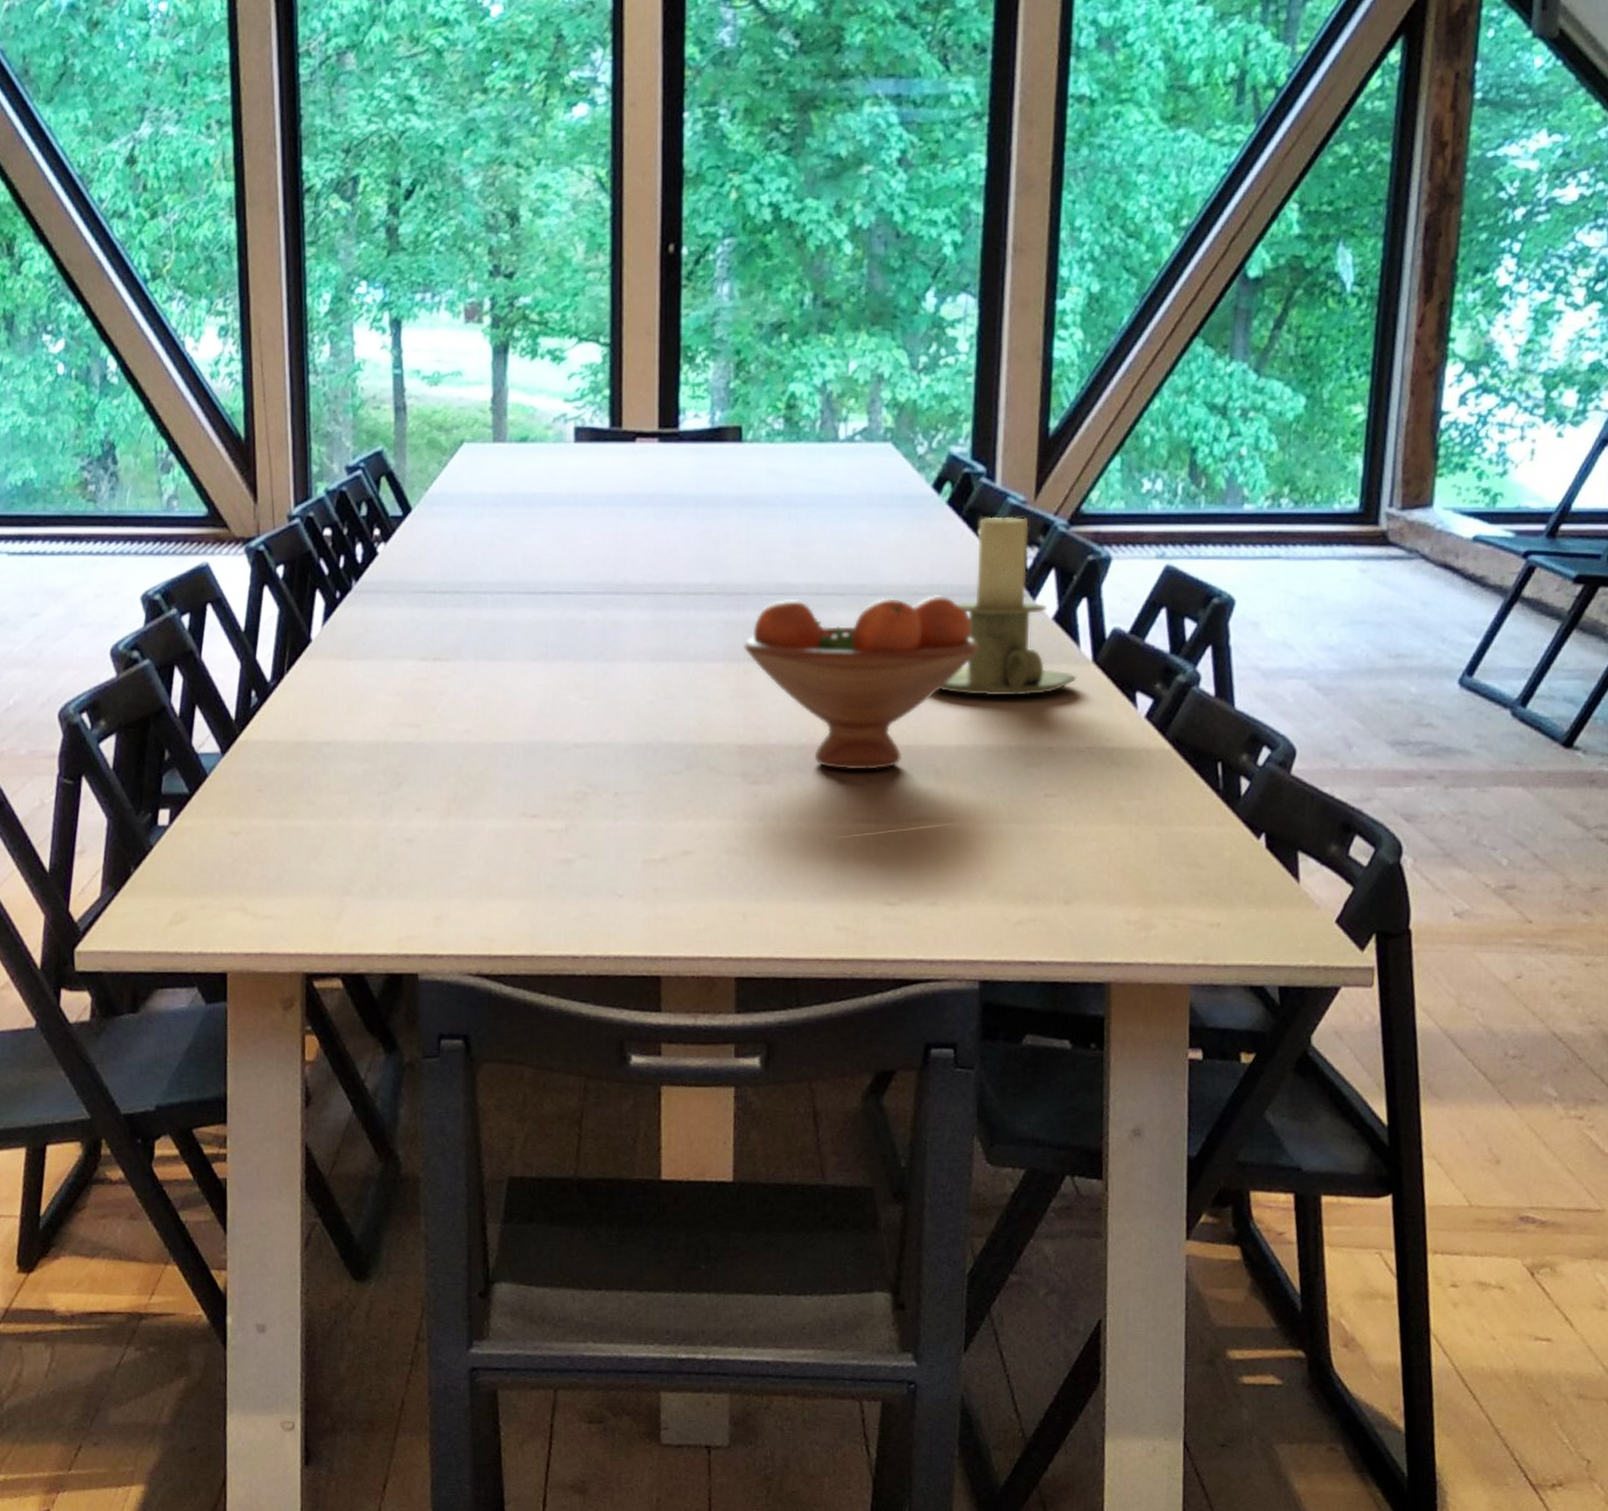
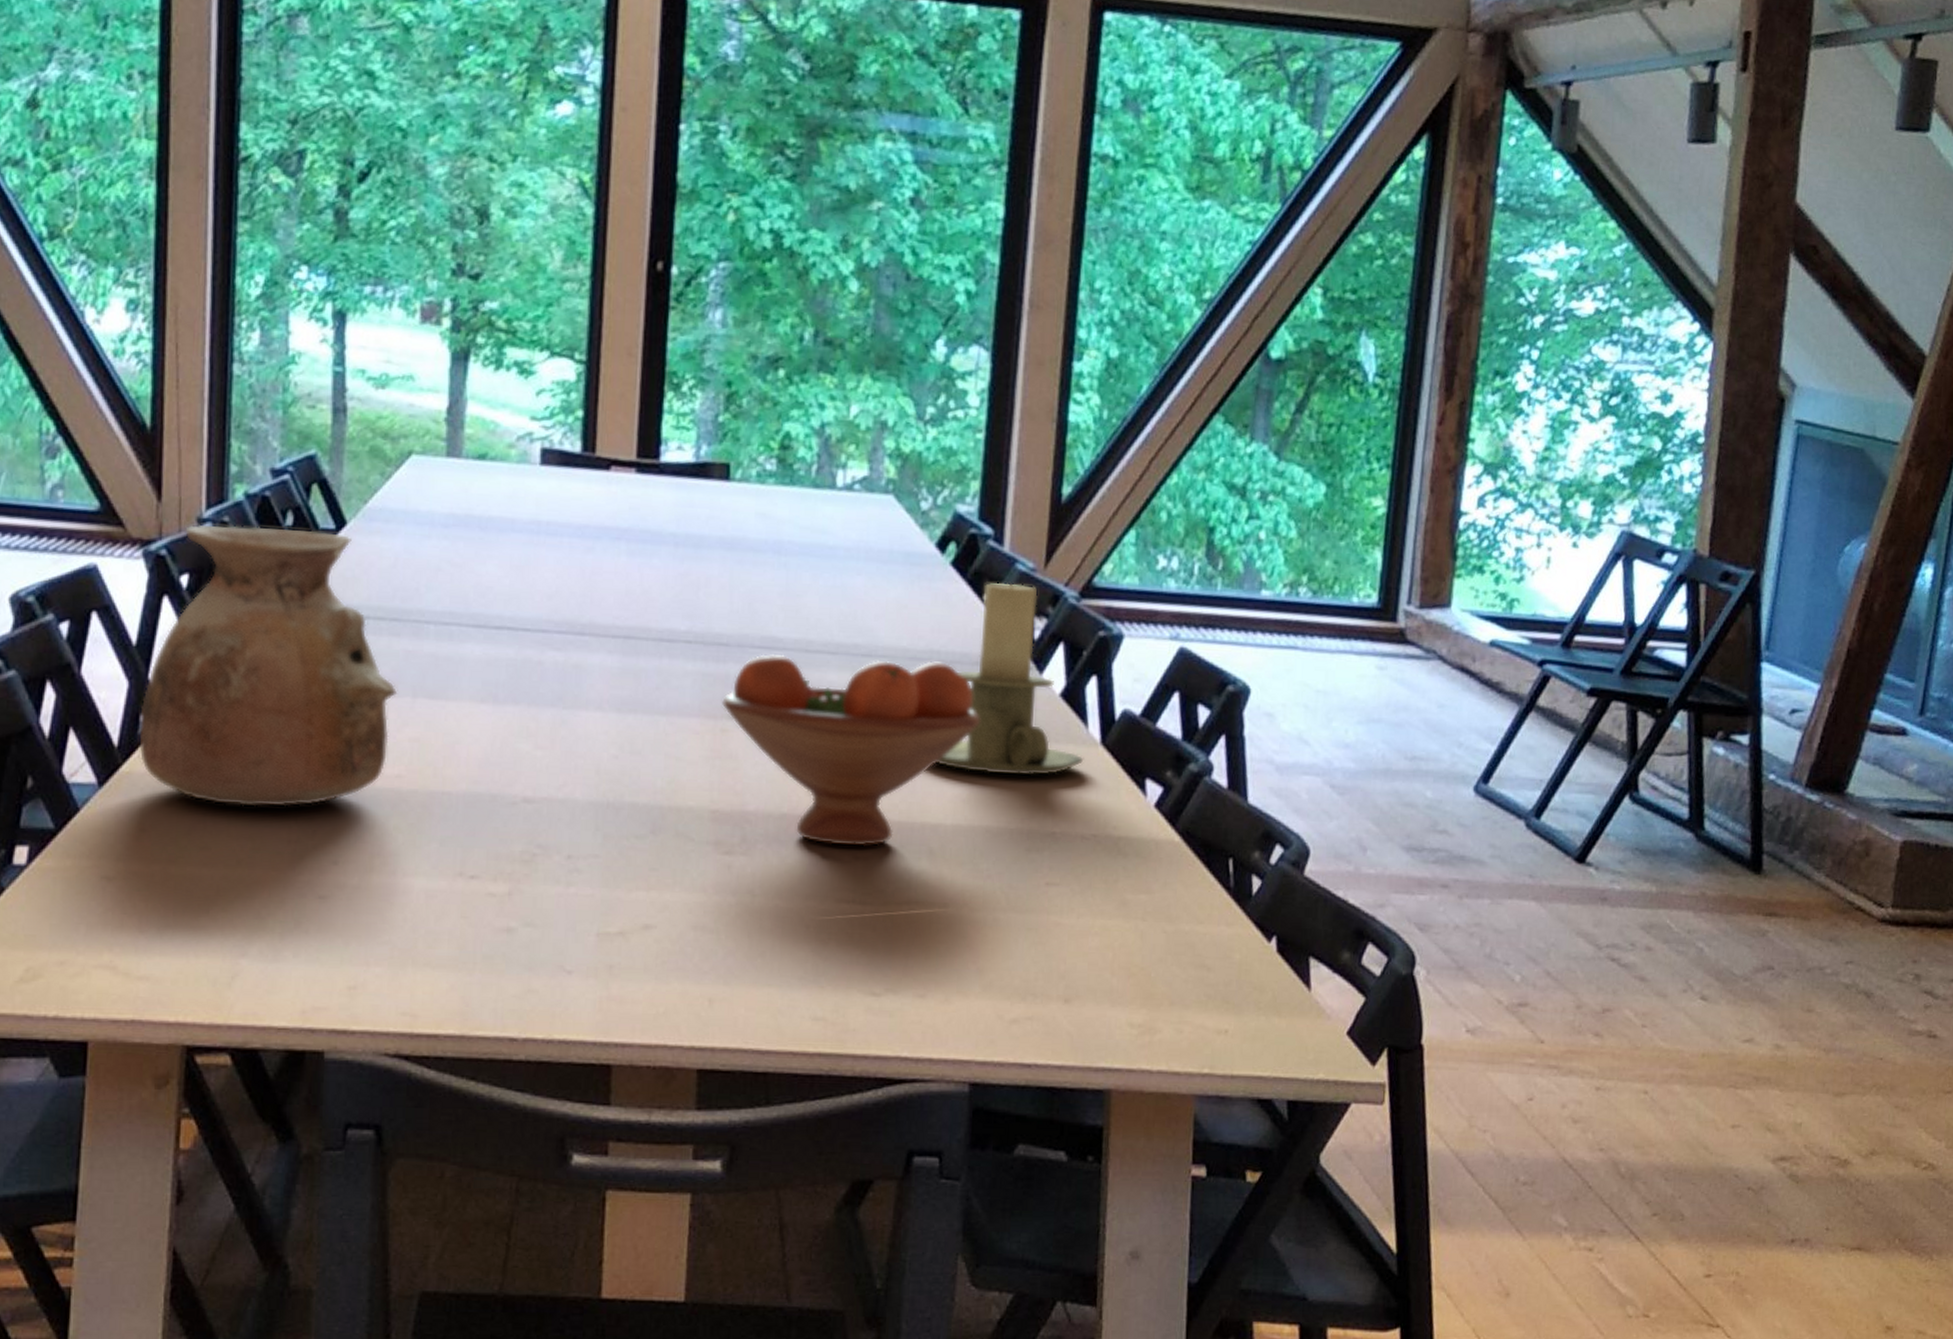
vase: none [251,519,462,765] -> present [139,524,397,807]

